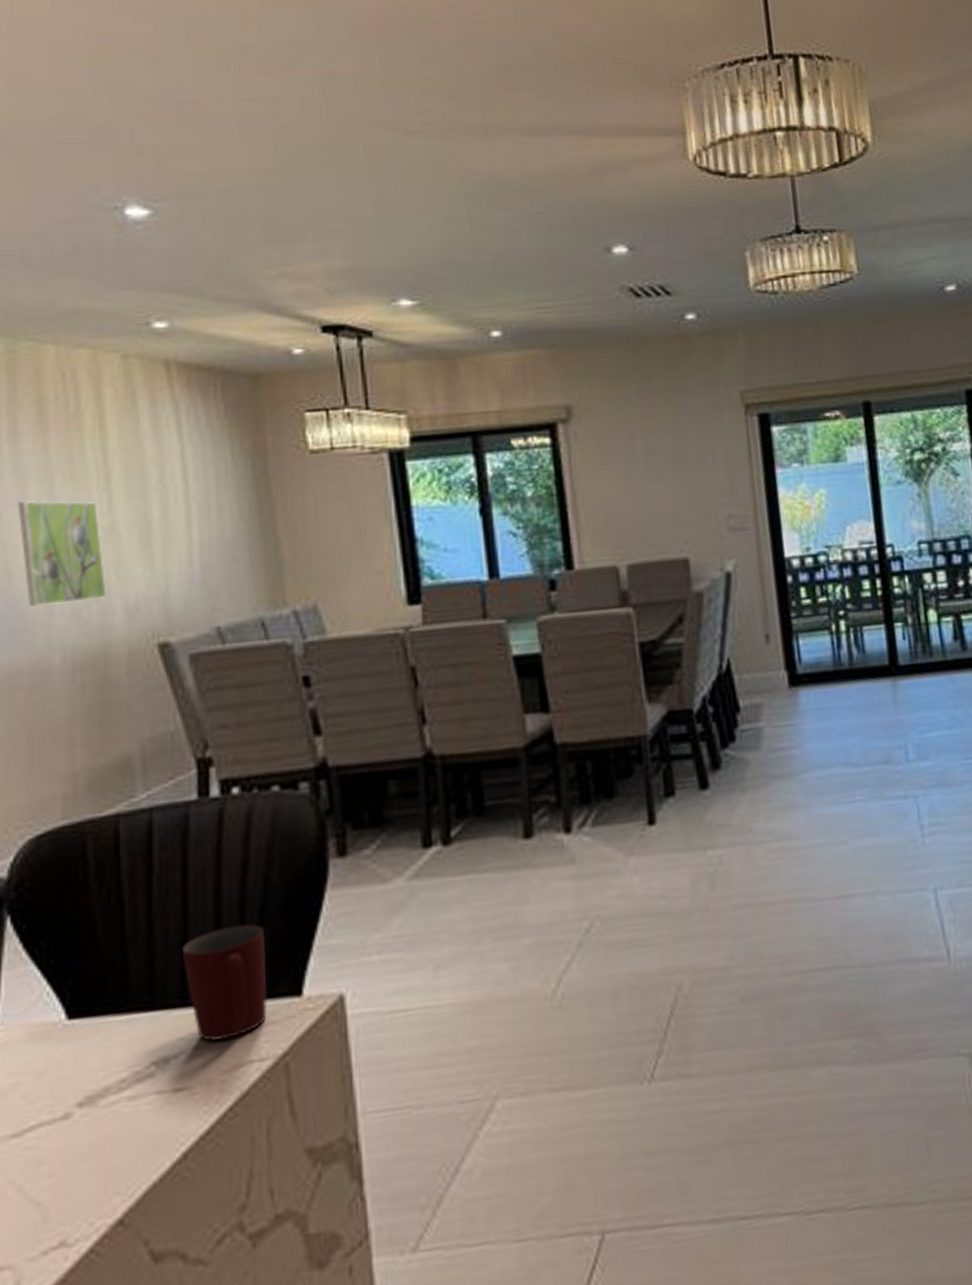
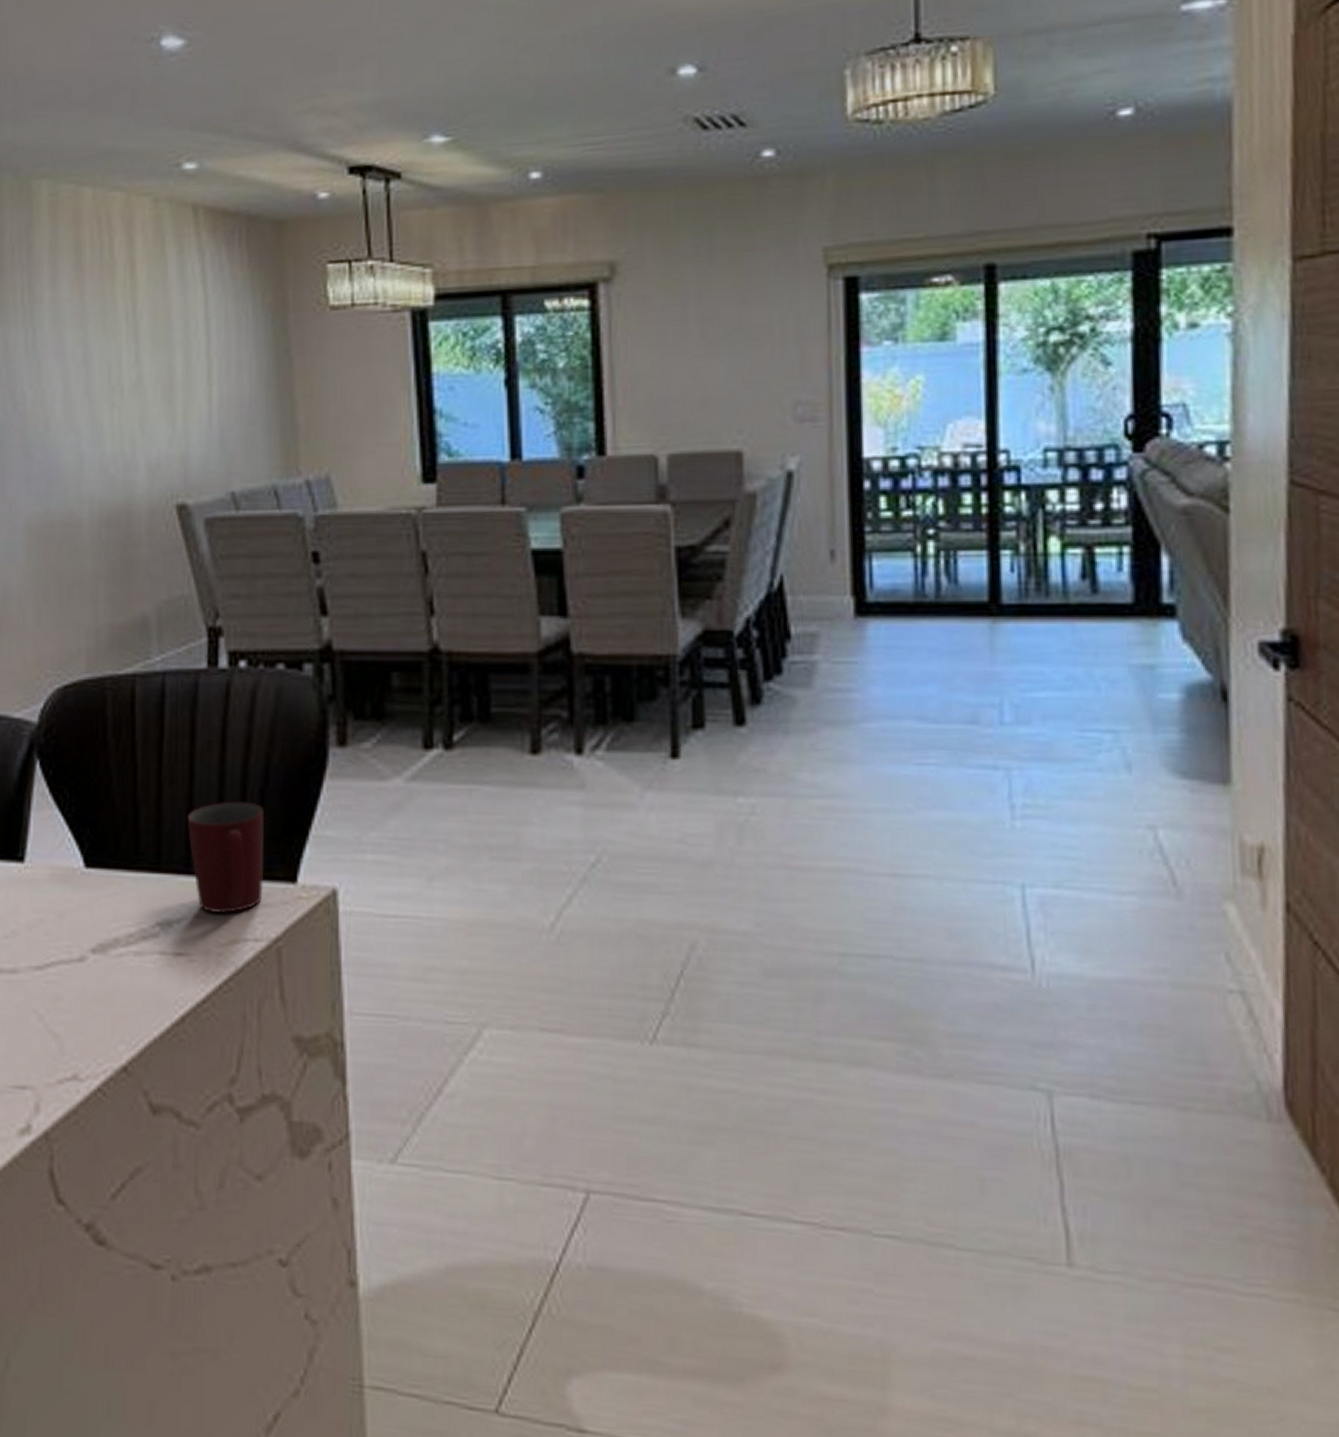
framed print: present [17,500,107,607] -> none [55,350,132,458]

